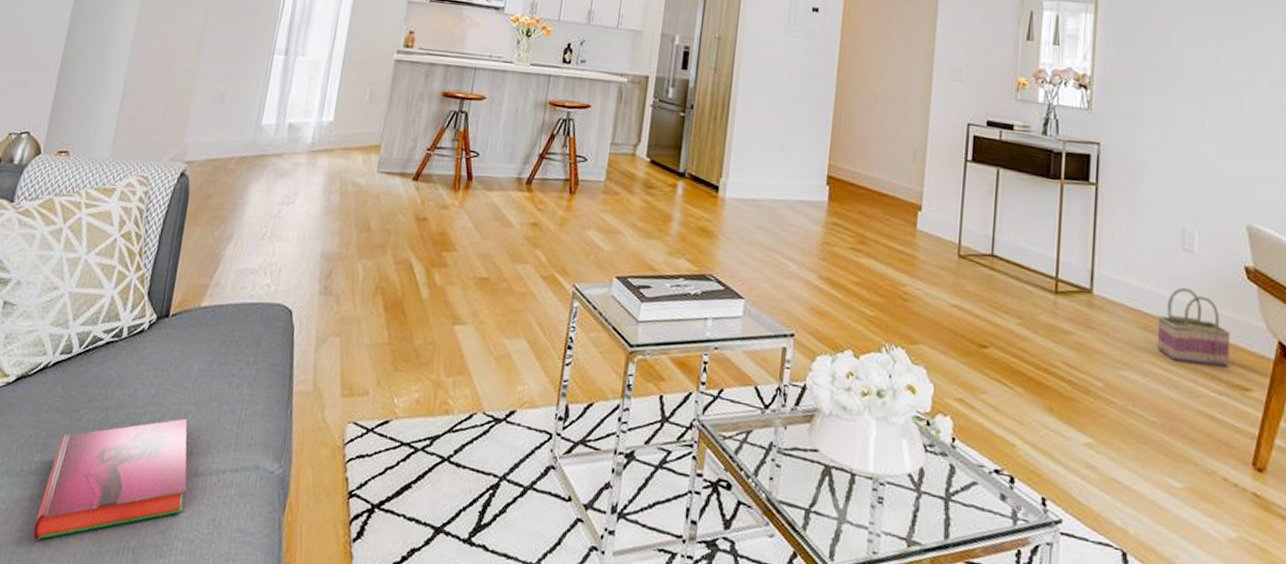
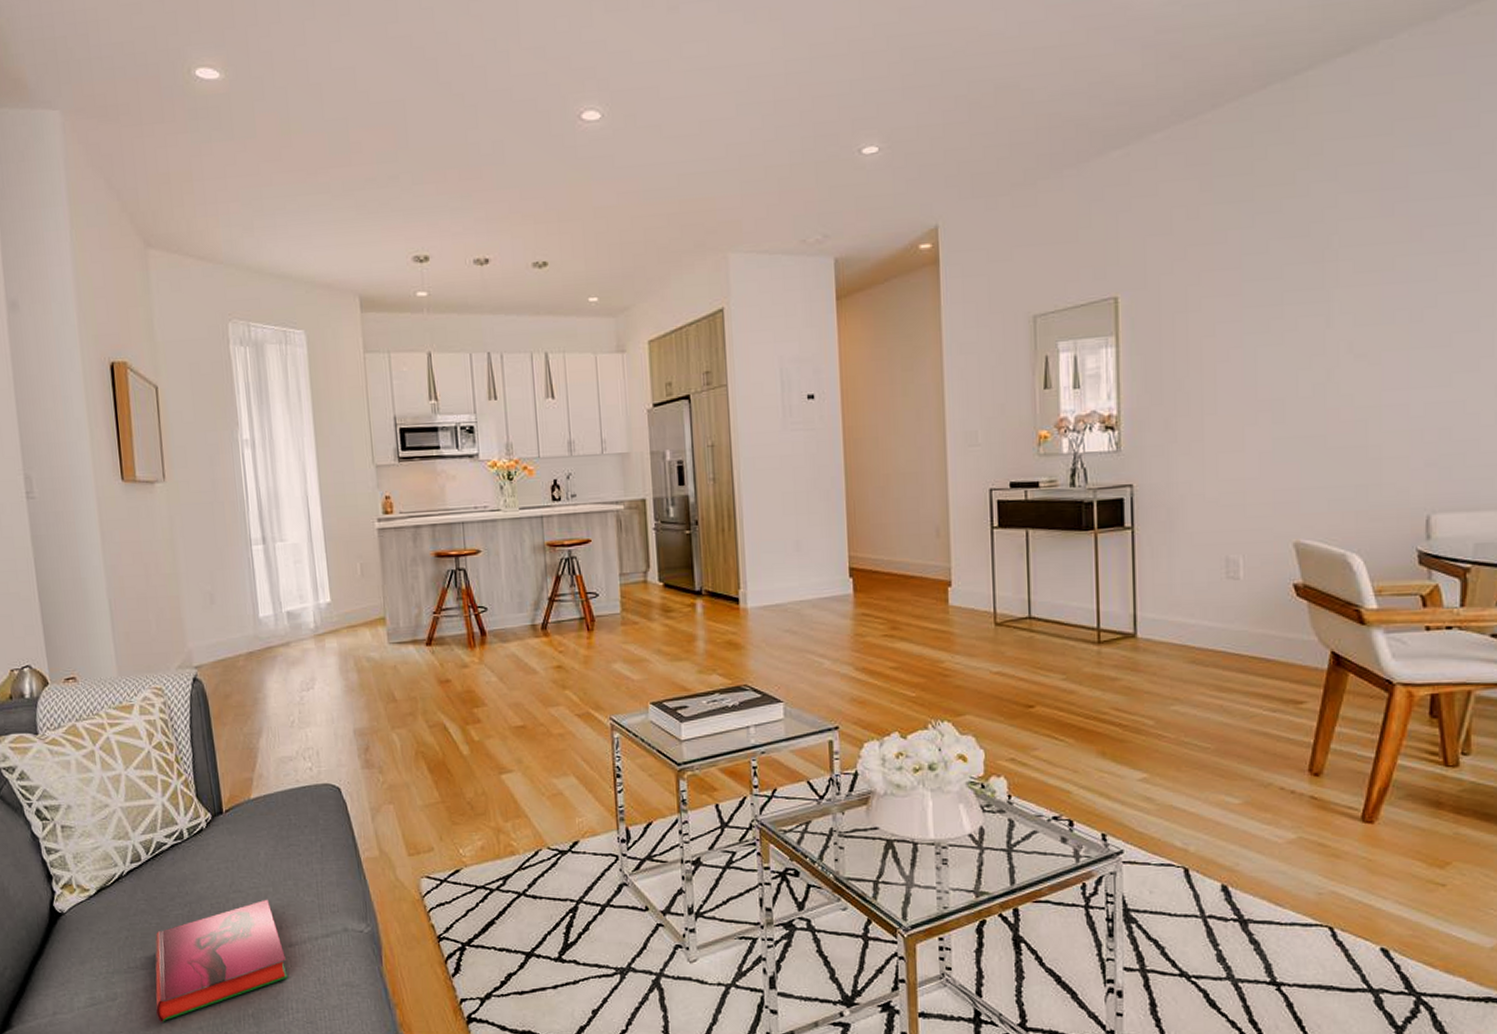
basket: present [1156,287,1231,368] -> none [1205,615,1282,688]

